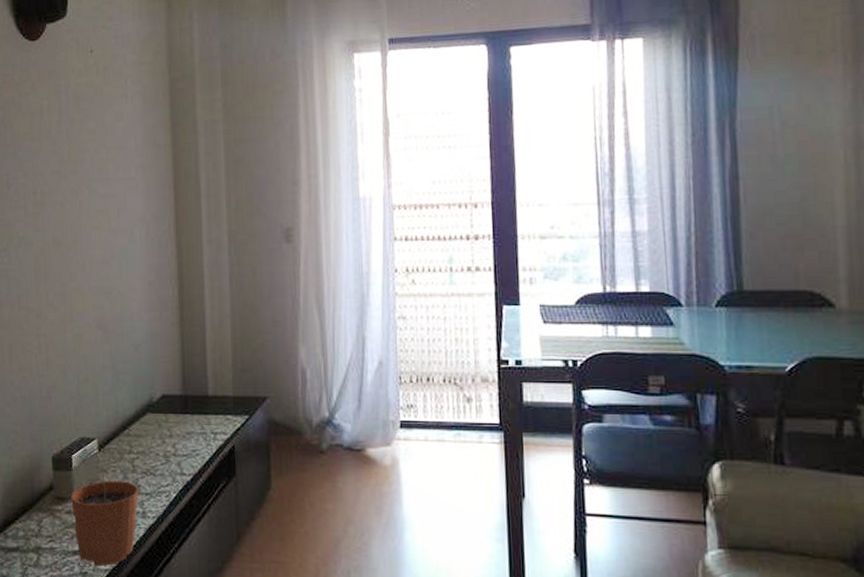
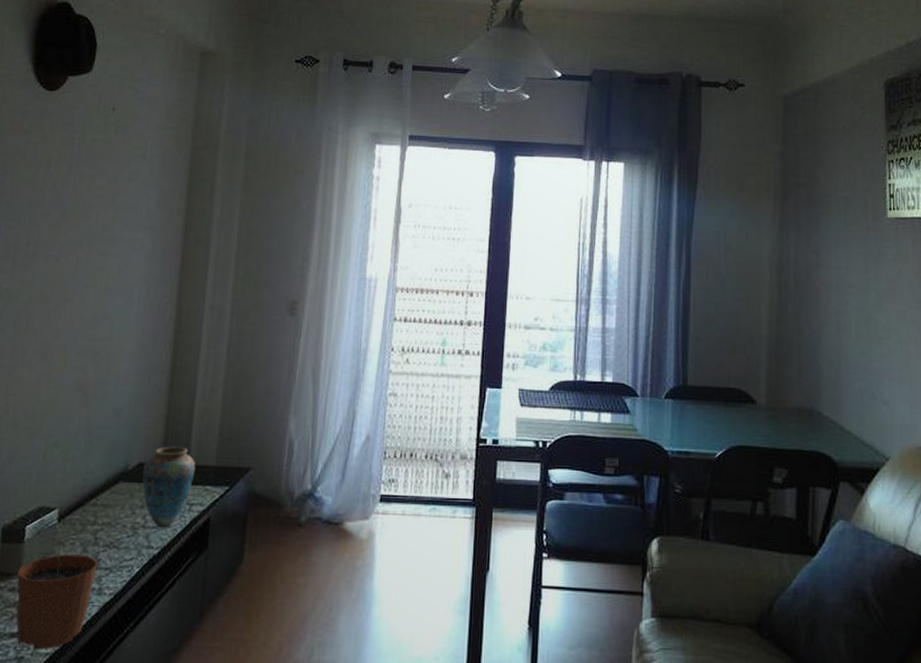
vase: none [166,378,215,455] -> present [142,446,196,527]

